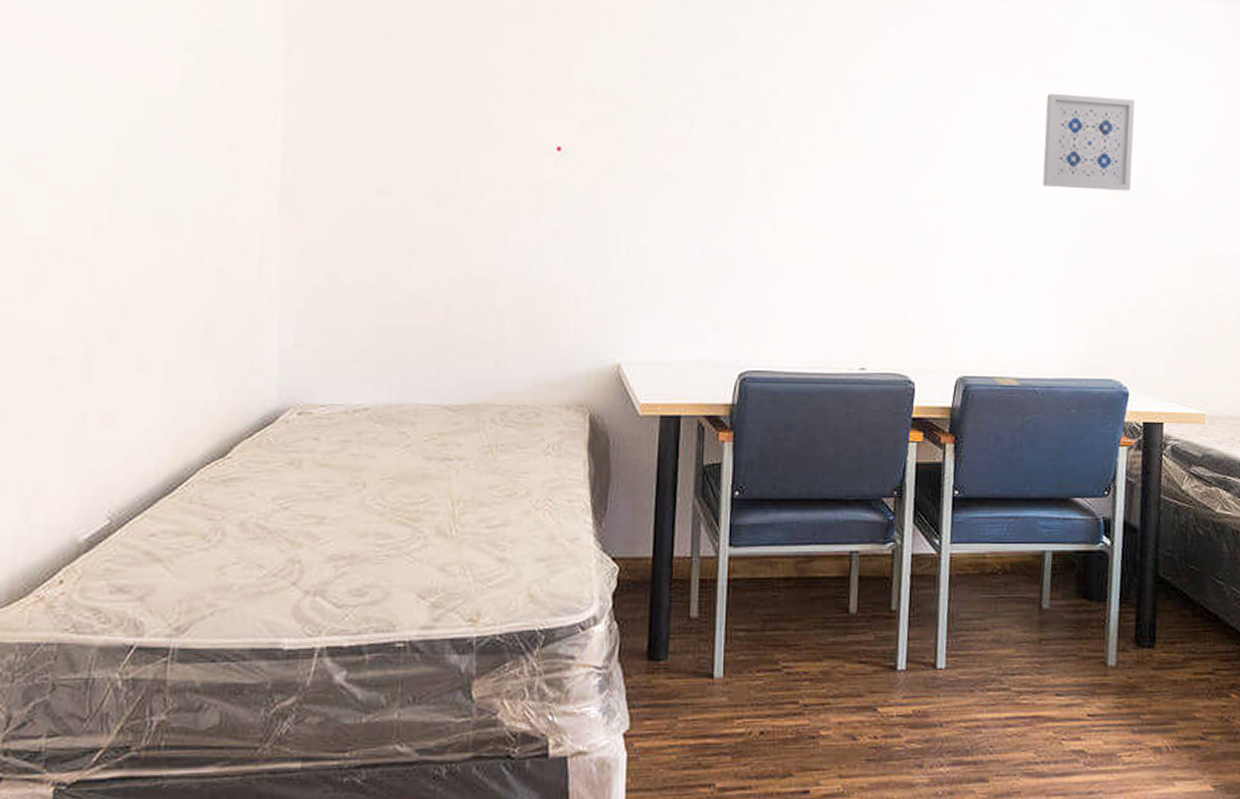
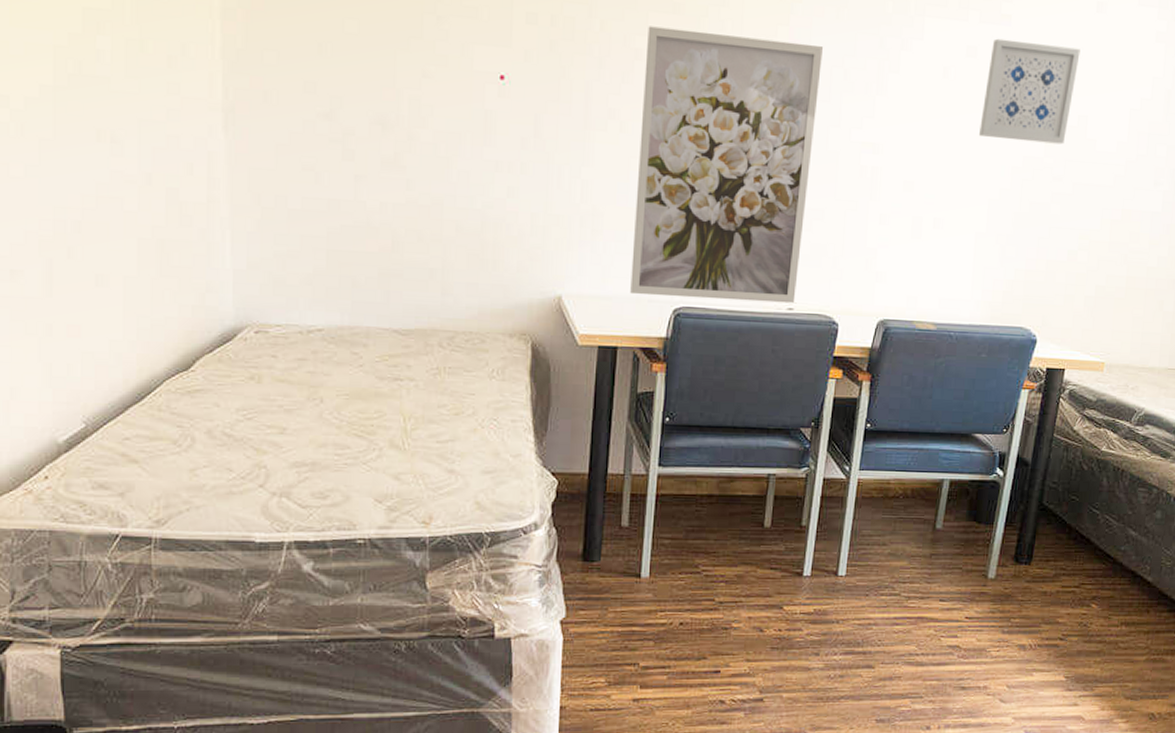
wall art: none [693,95,877,363] -> present [630,26,823,304]

